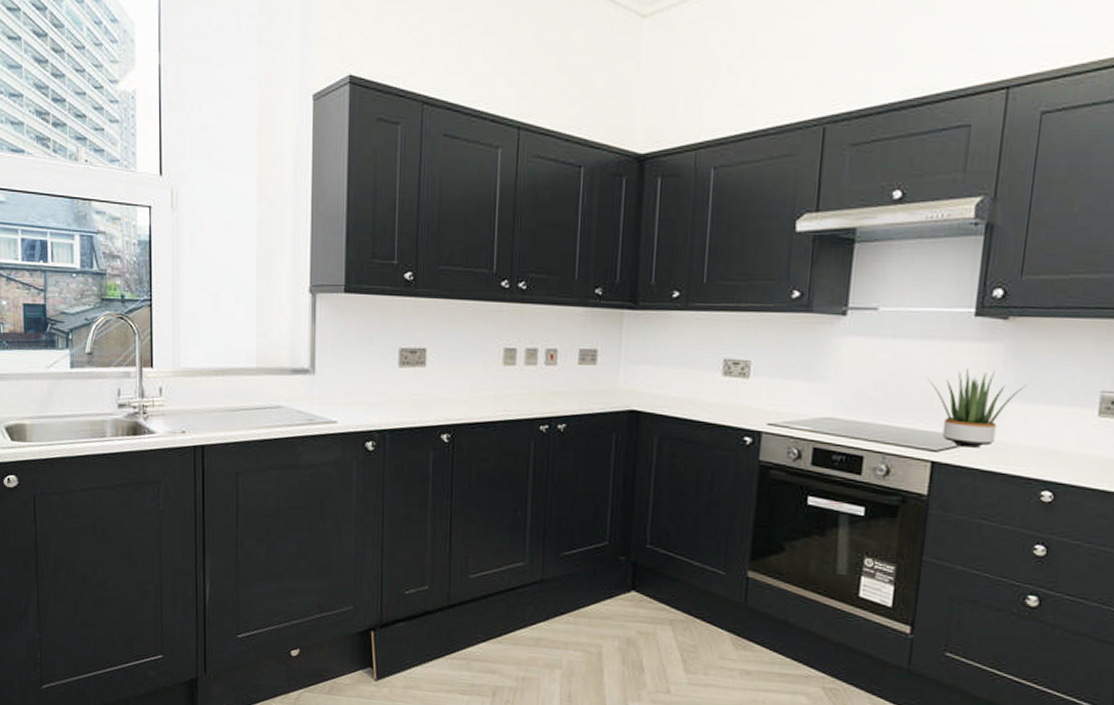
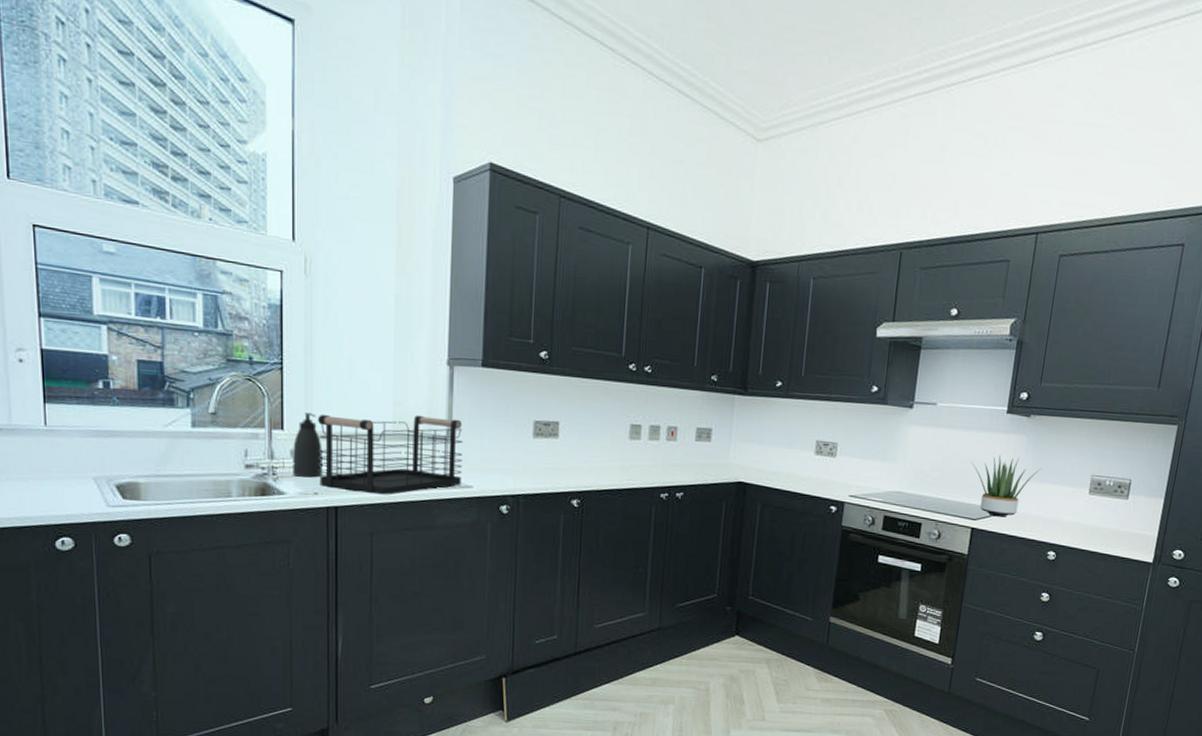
soap dispenser: none [162,349,189,416] -> present [293,412,322,478]
dish rack: none [184,347,327,433] -> present [317,414,464,496]

